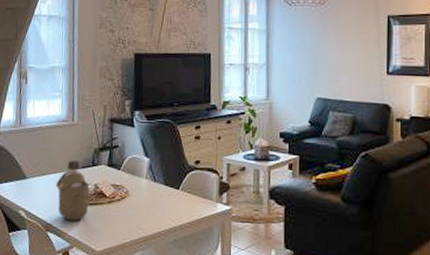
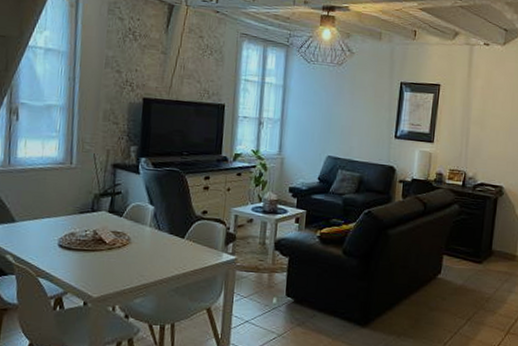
water bottle: present [55,160,90,221] -> none [49,205,88,267]

